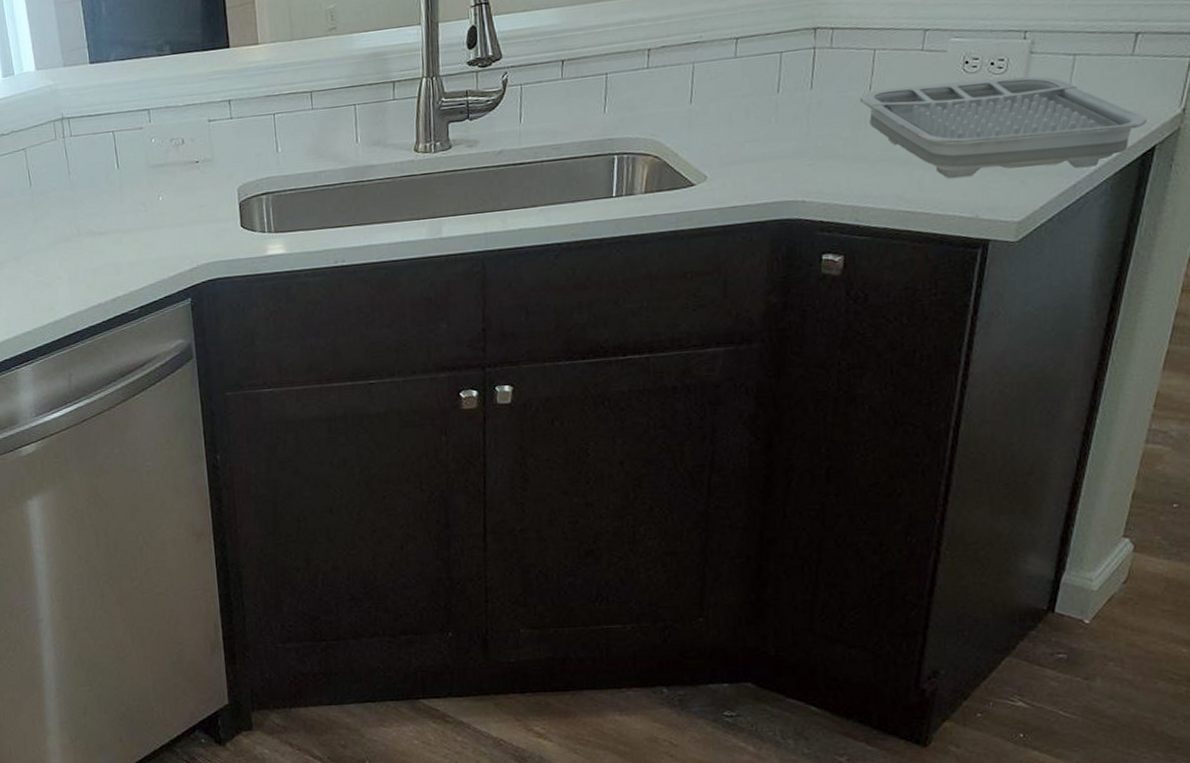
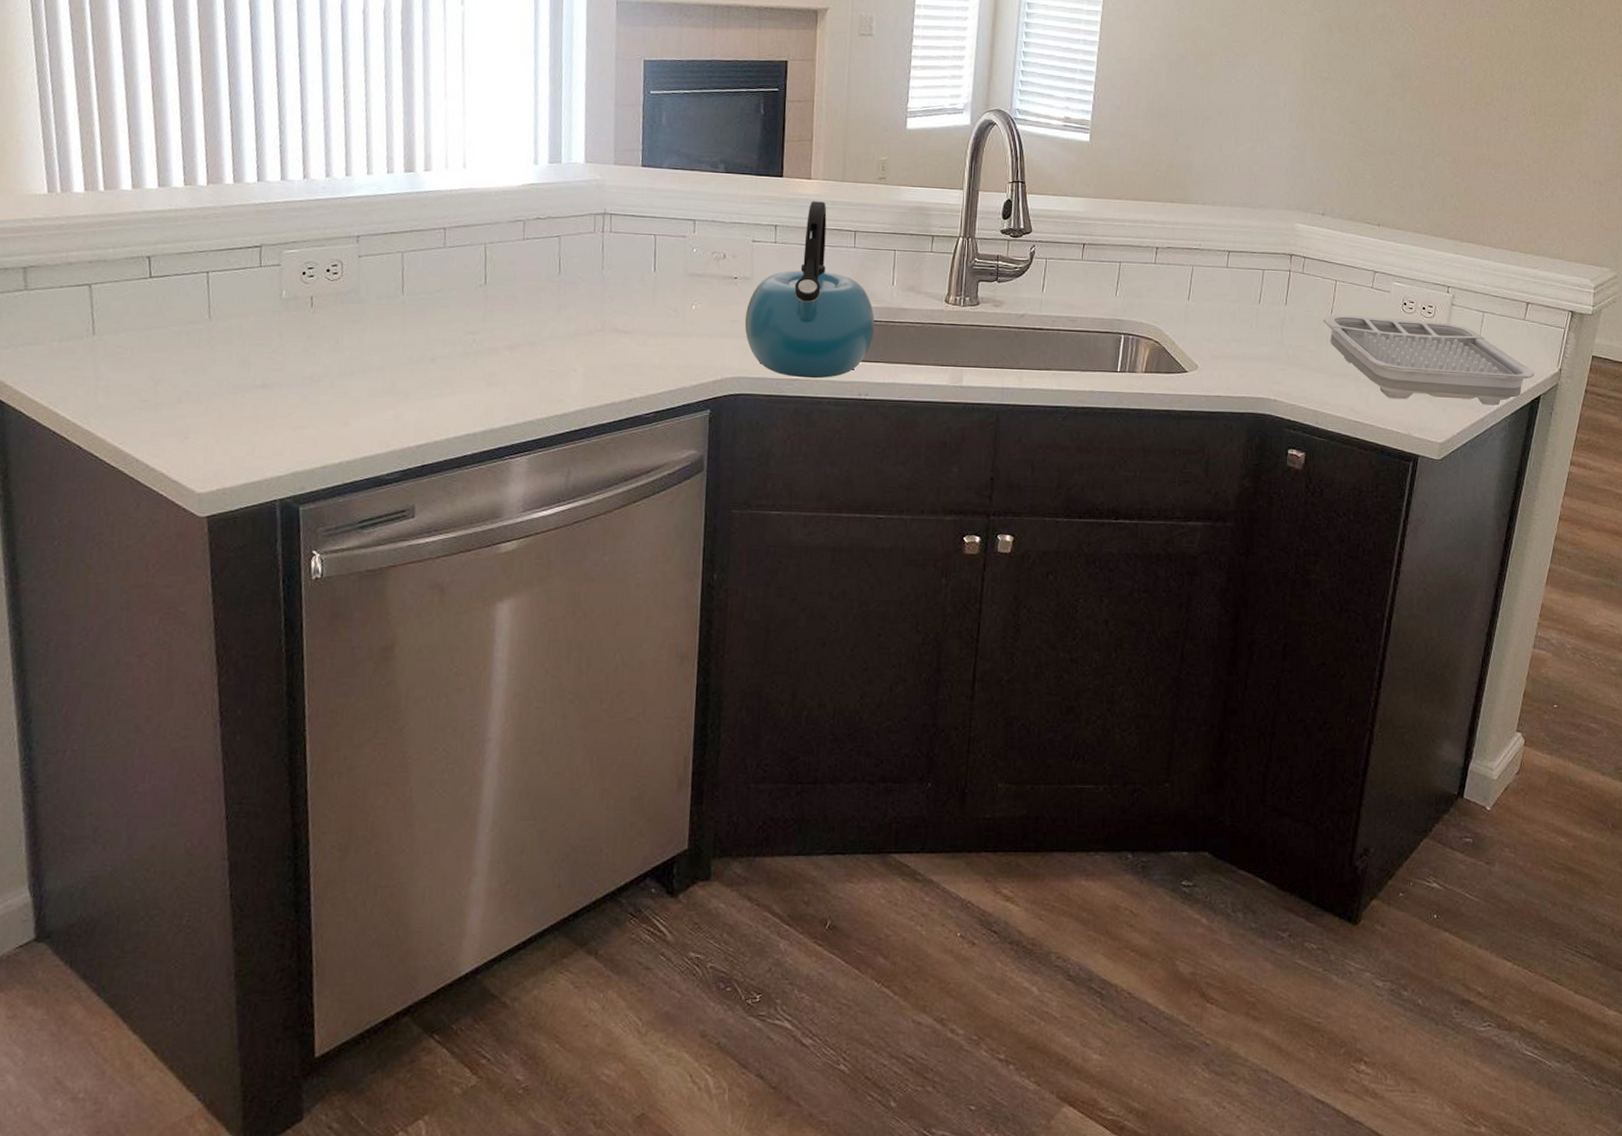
kettle: none [211,66,343,254] -> present [744,201,874,379]

